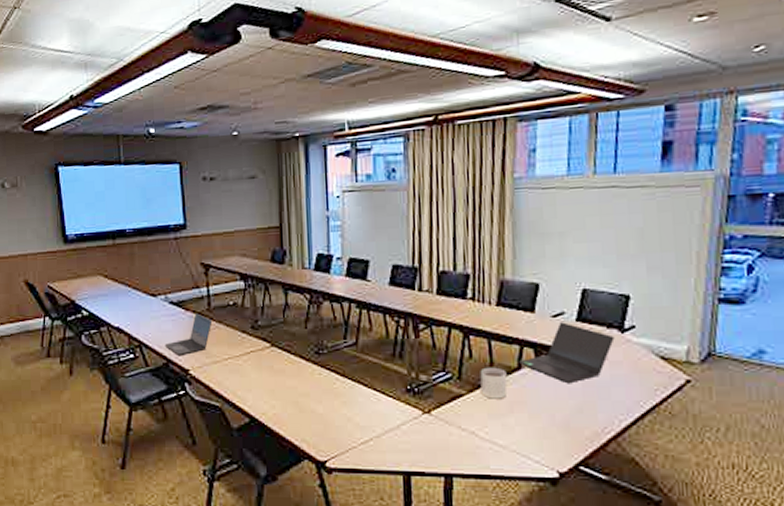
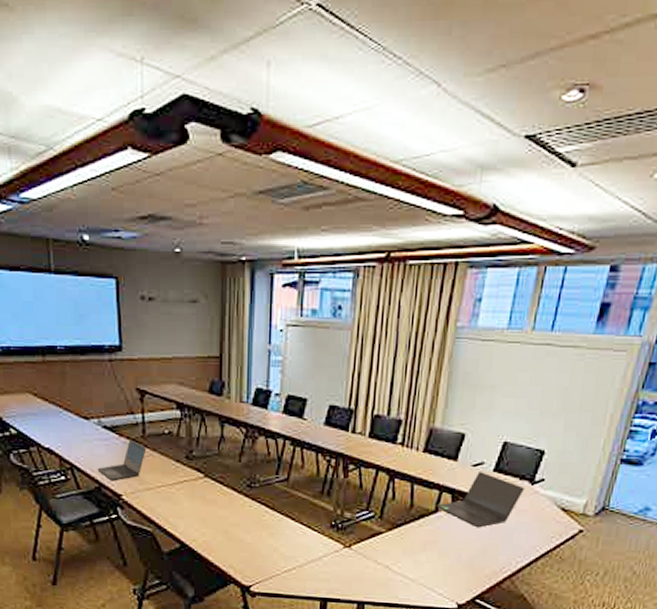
mug: present [480,367,508,399] -> none [399,509,424,538]

